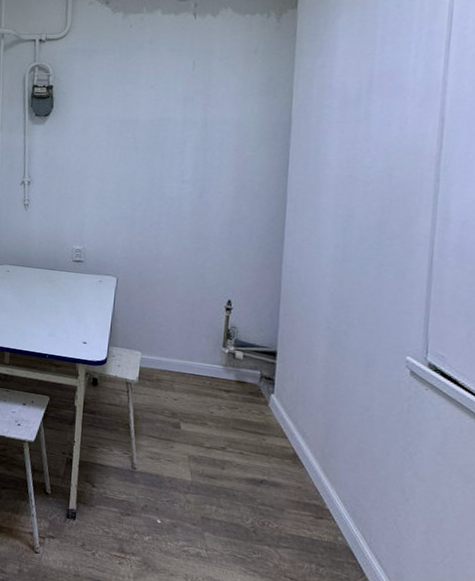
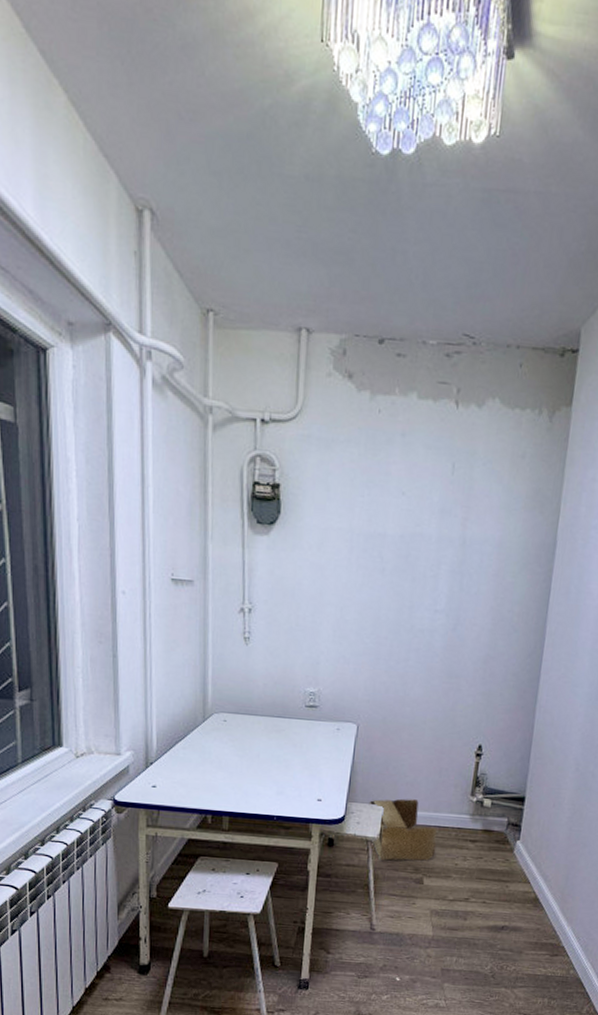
cardboard box: none [128,345,192,407] -> present [368,798,437,862]

